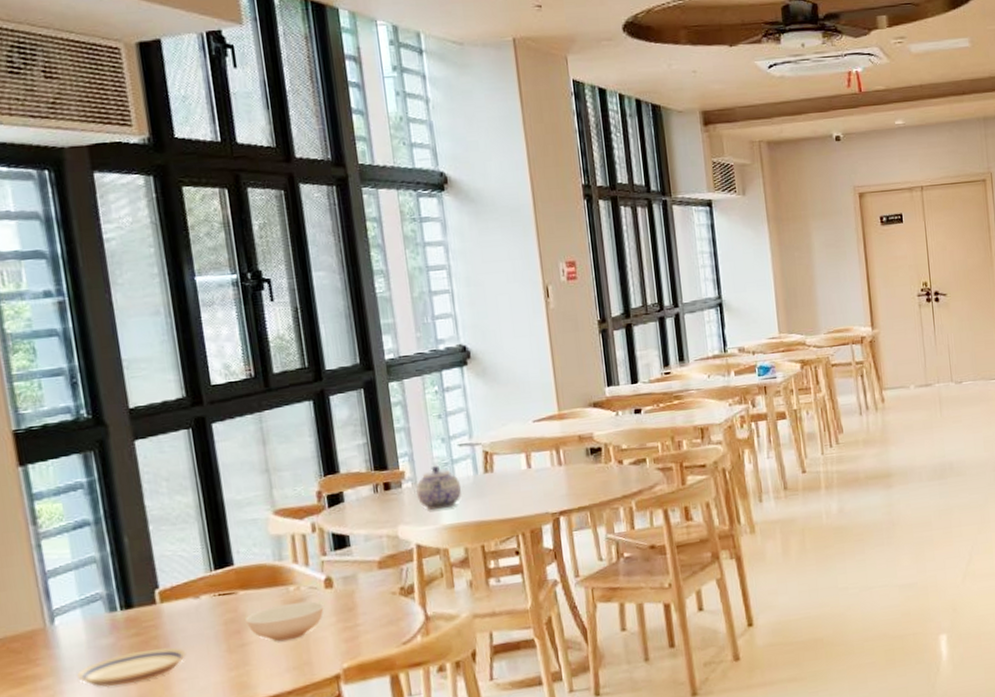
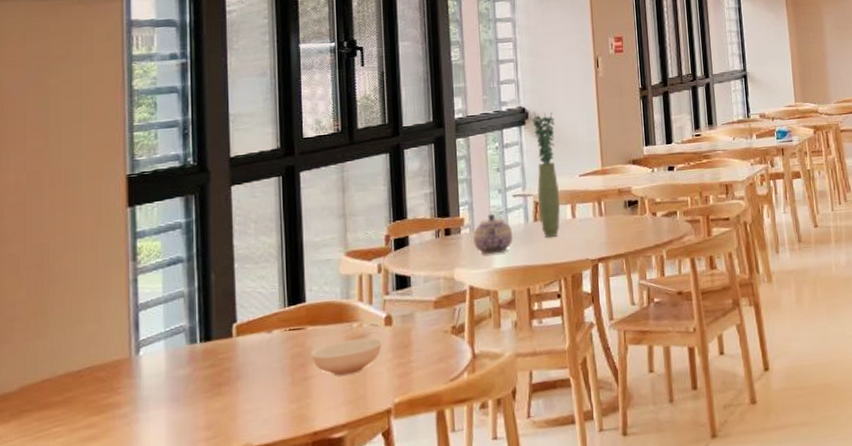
plate: present [77,648,186,687] -> none [153,379,254,416]
vase: none [474,349,514,490] -> present [531,111,561,237]

